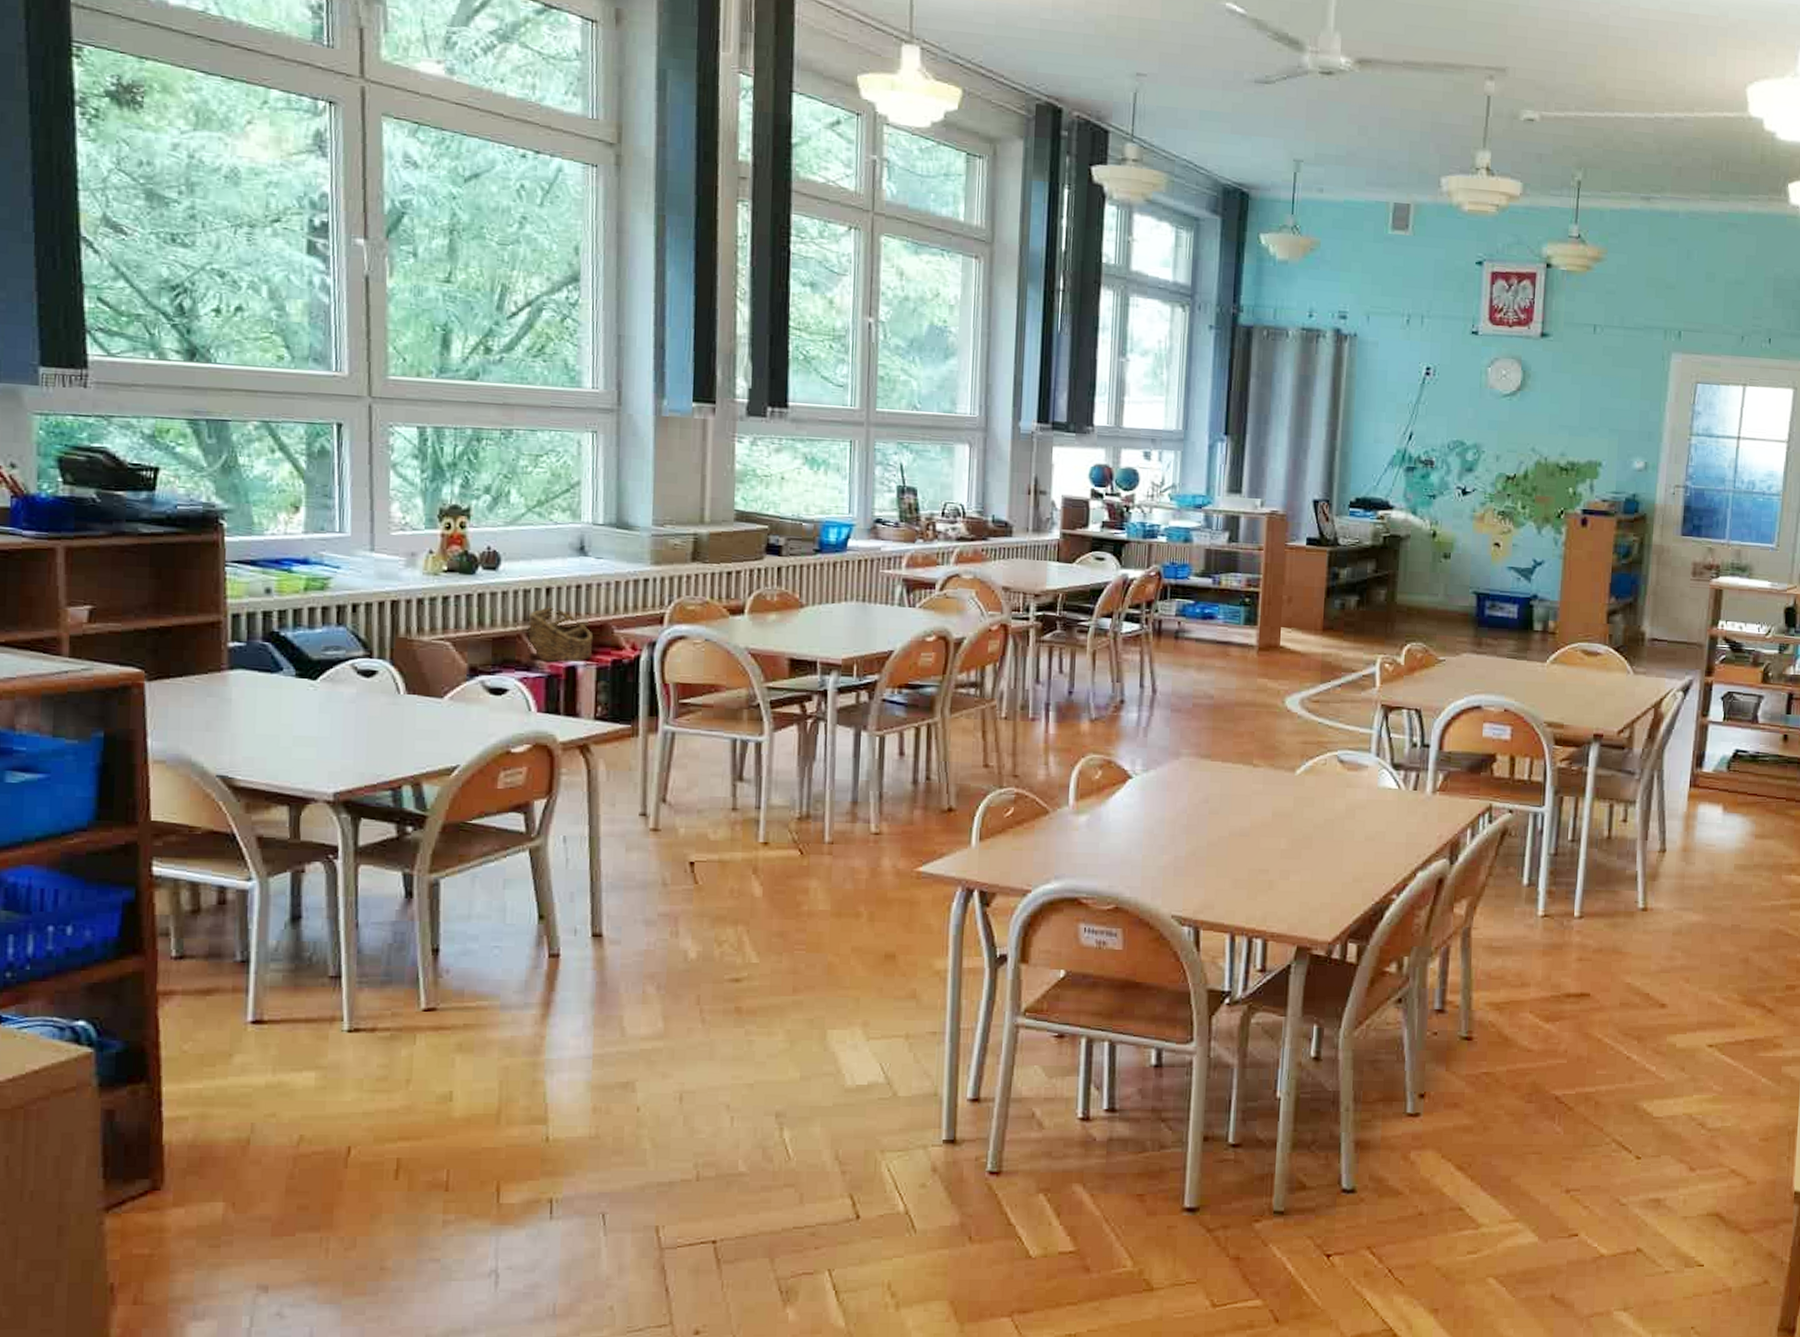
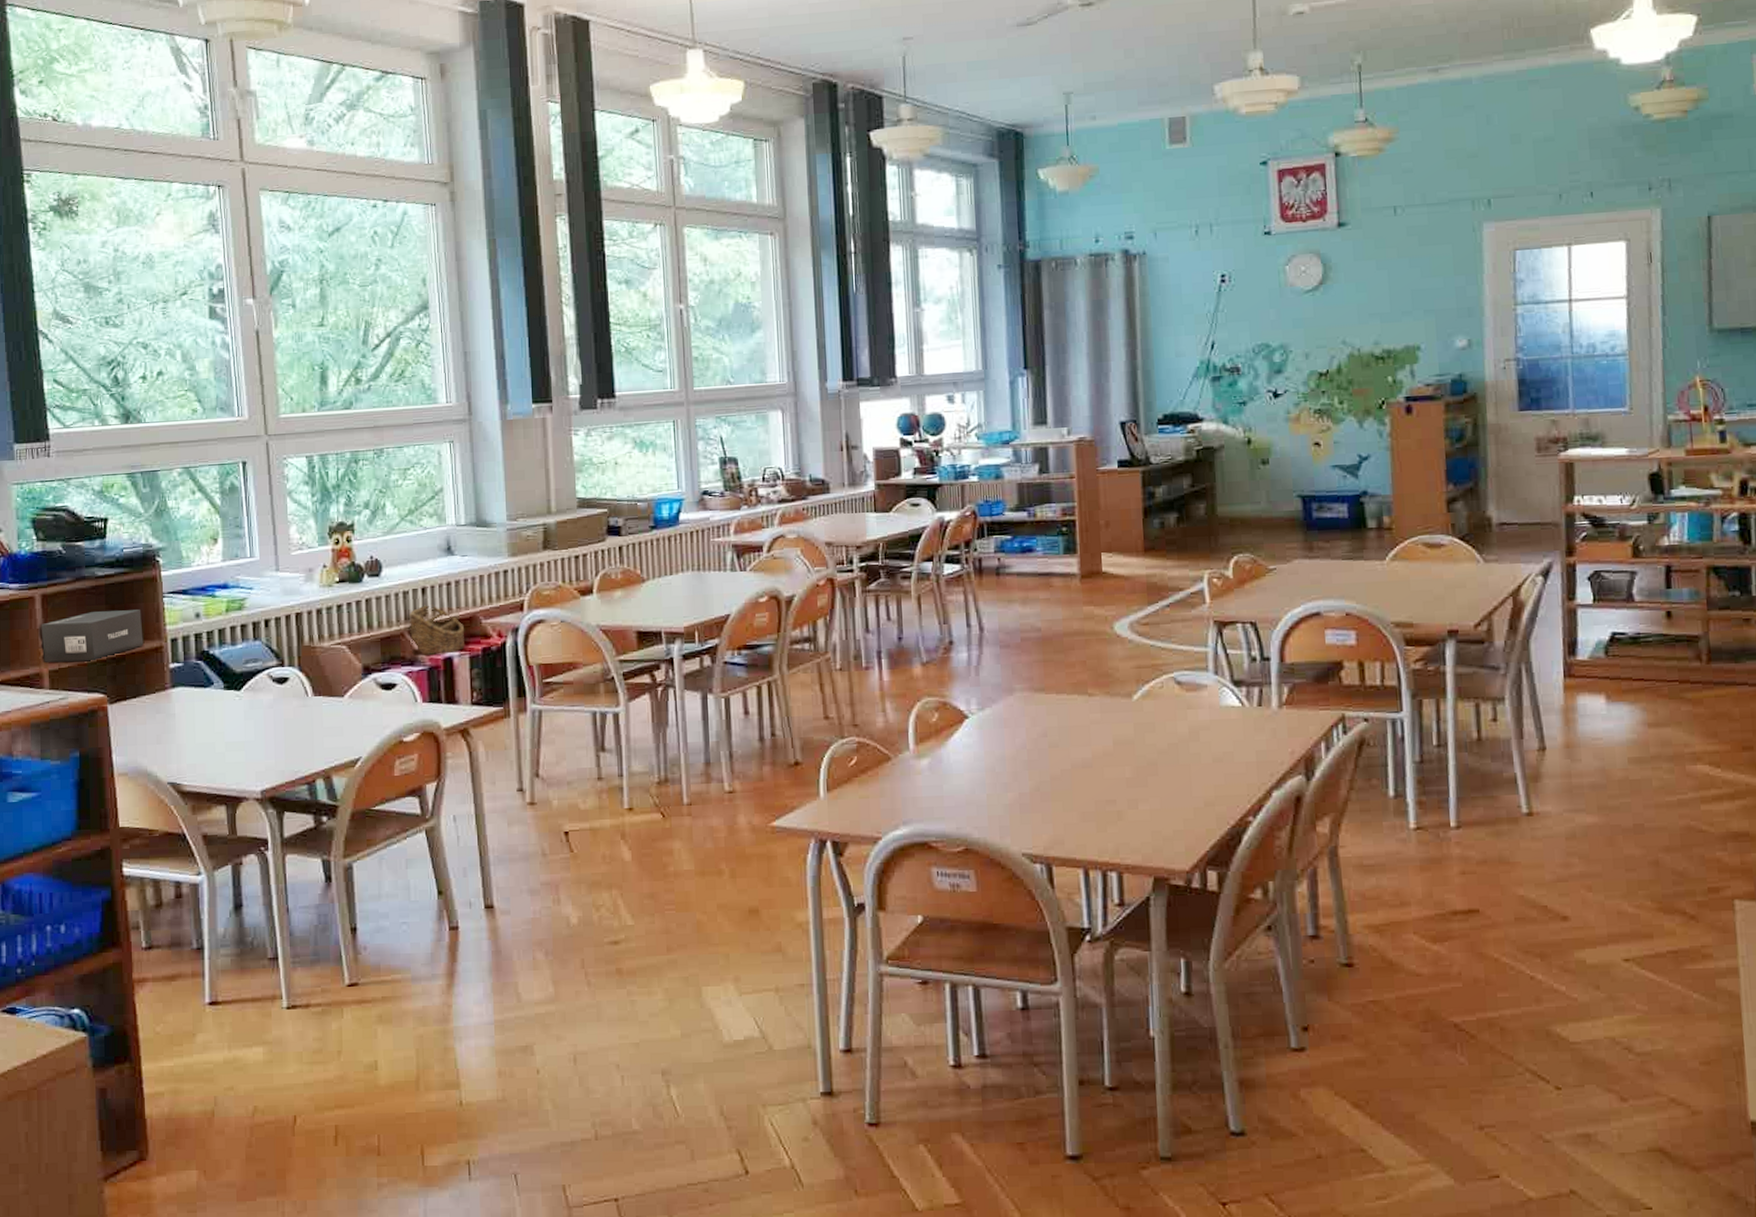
box: none [62,573,197,630] -> present [41,609,143,662]

